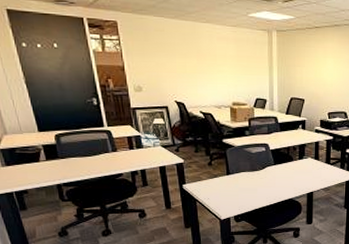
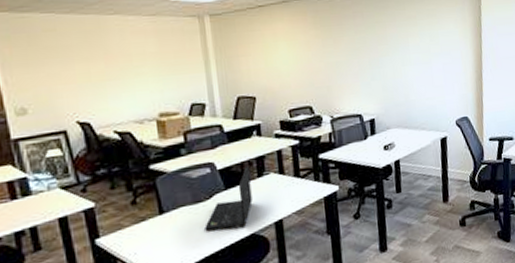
laptop: none [257,150,293,193] -> present [205,165,253,232]

